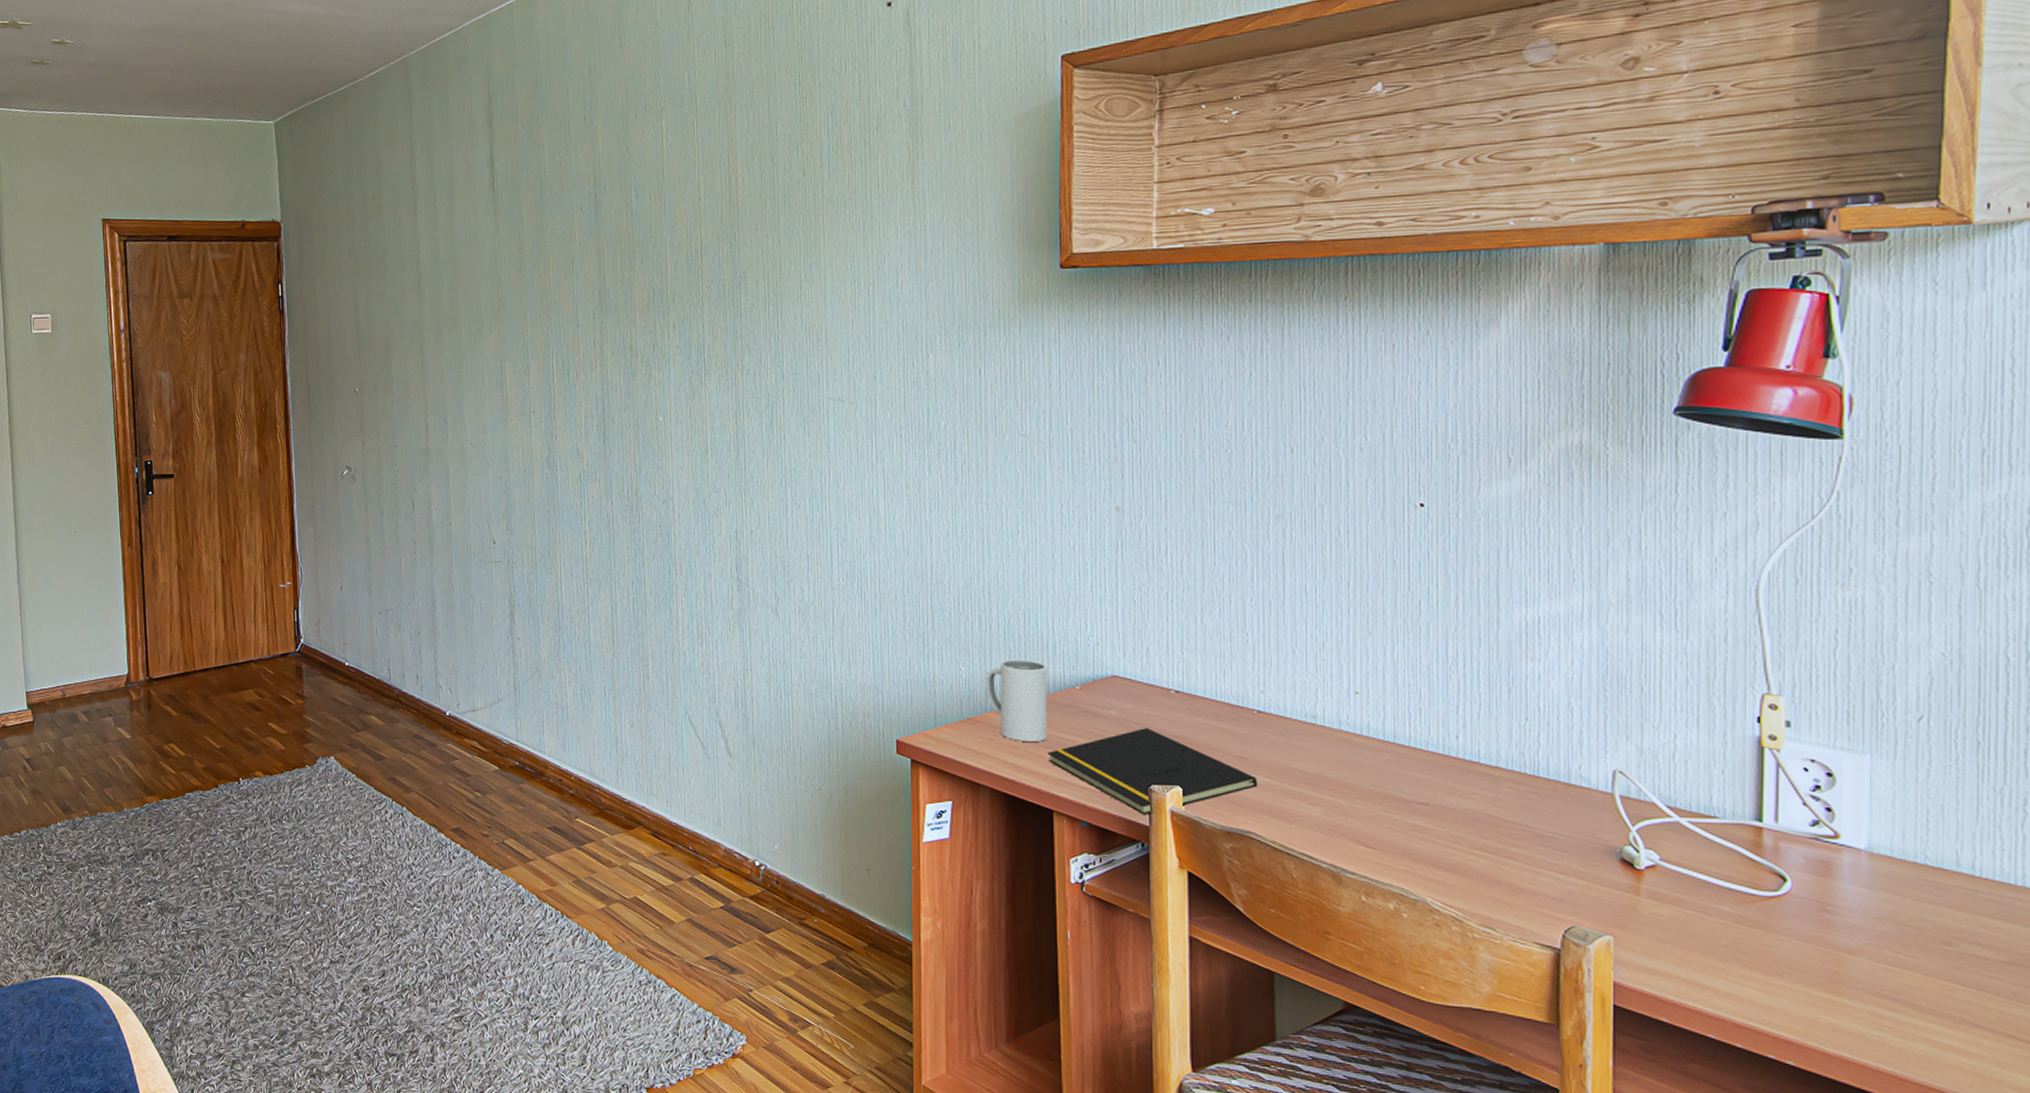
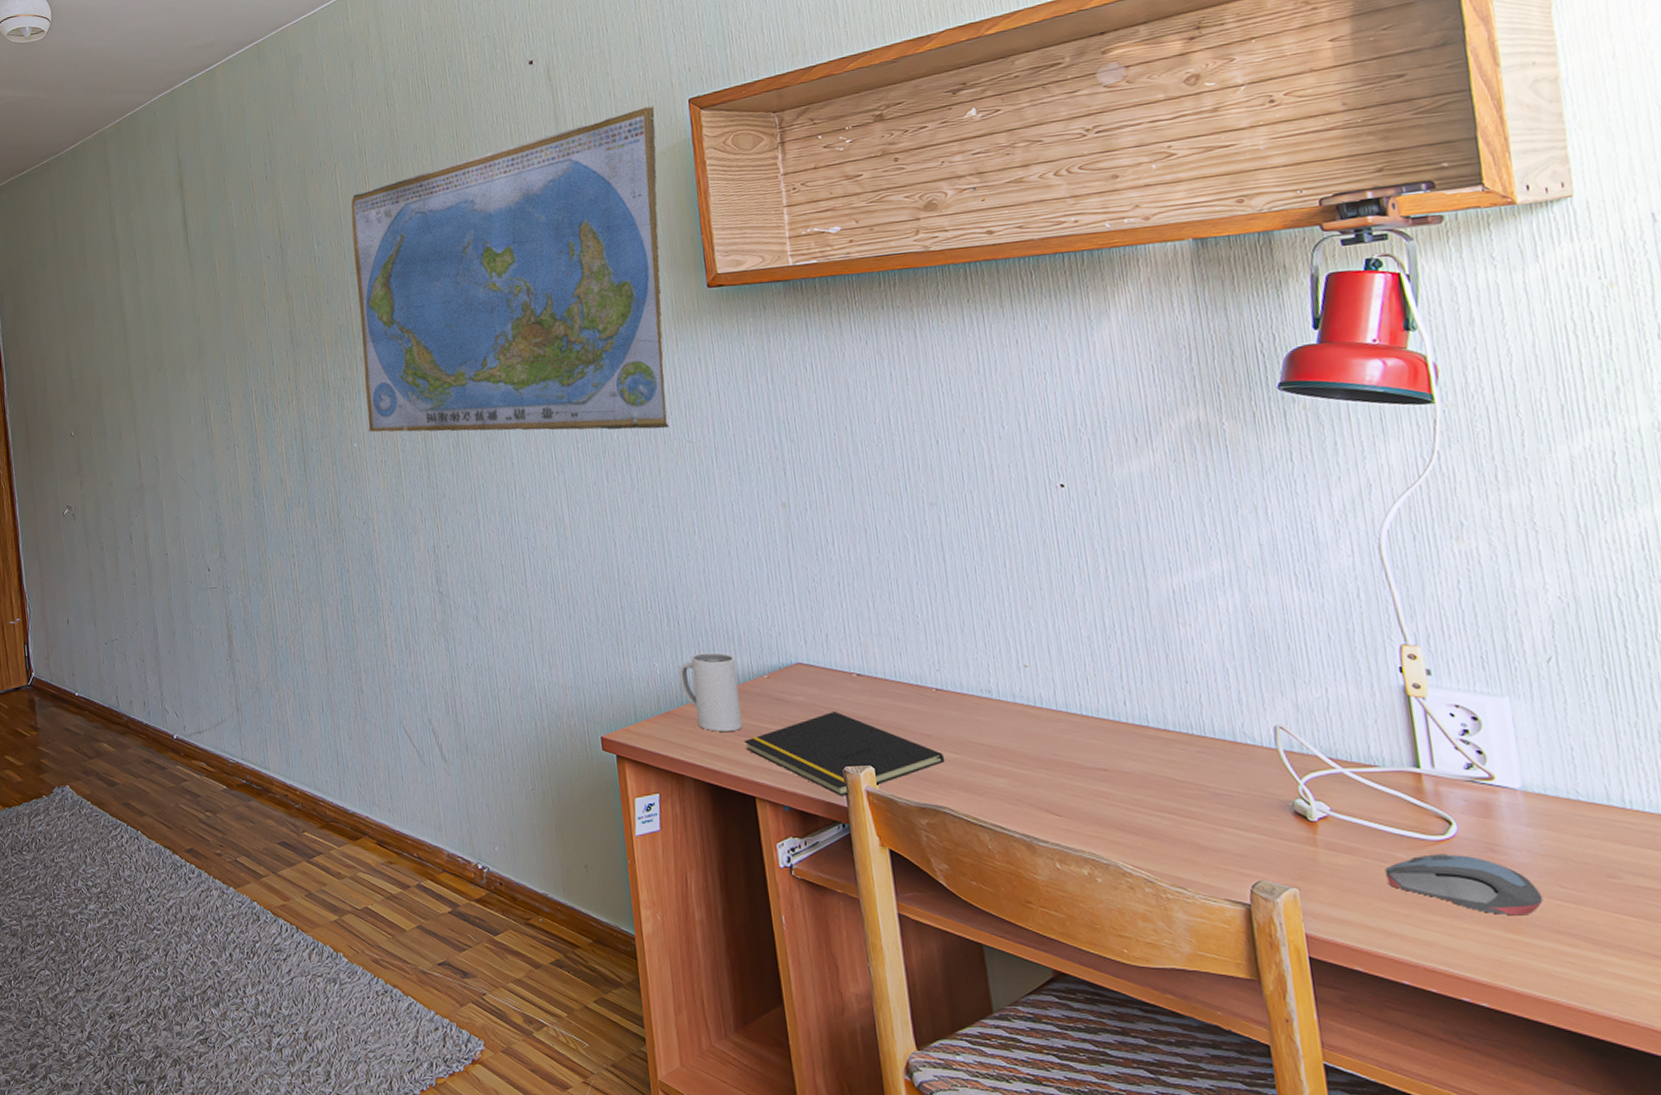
world map: none [674,60,1022,420] -> present [351,105,670,433]
computer mouse: none [1708,910,1870,977] -> present [1385,854,1543,916]

